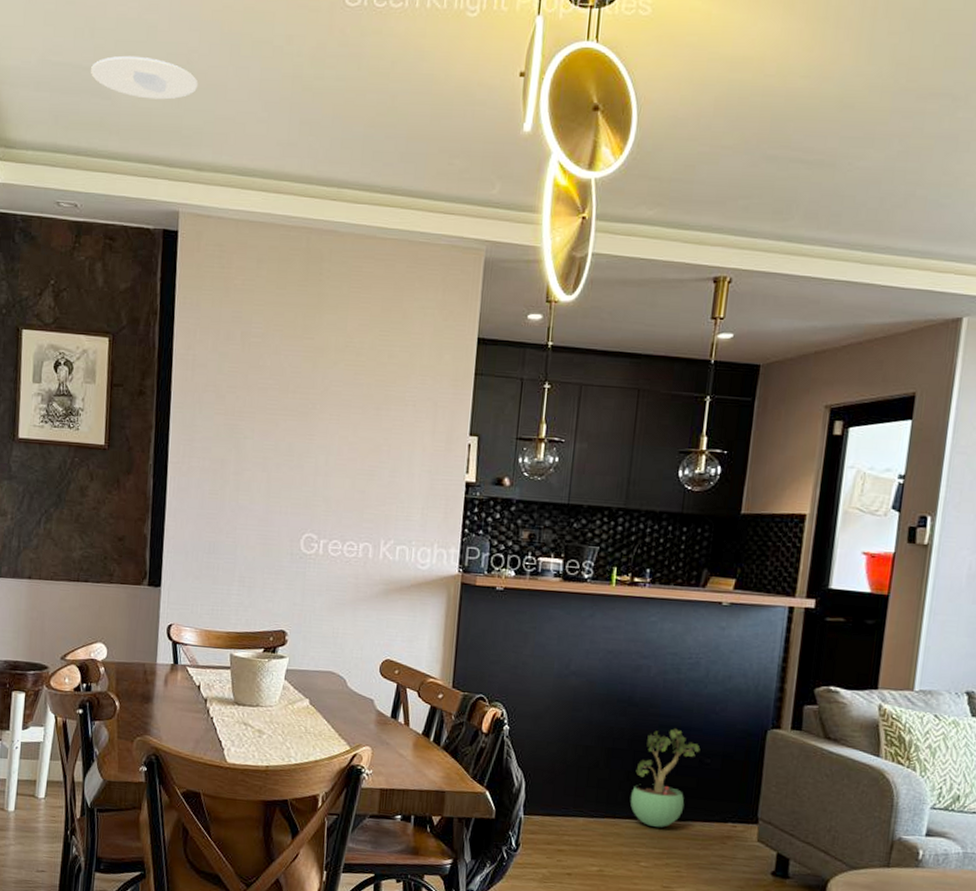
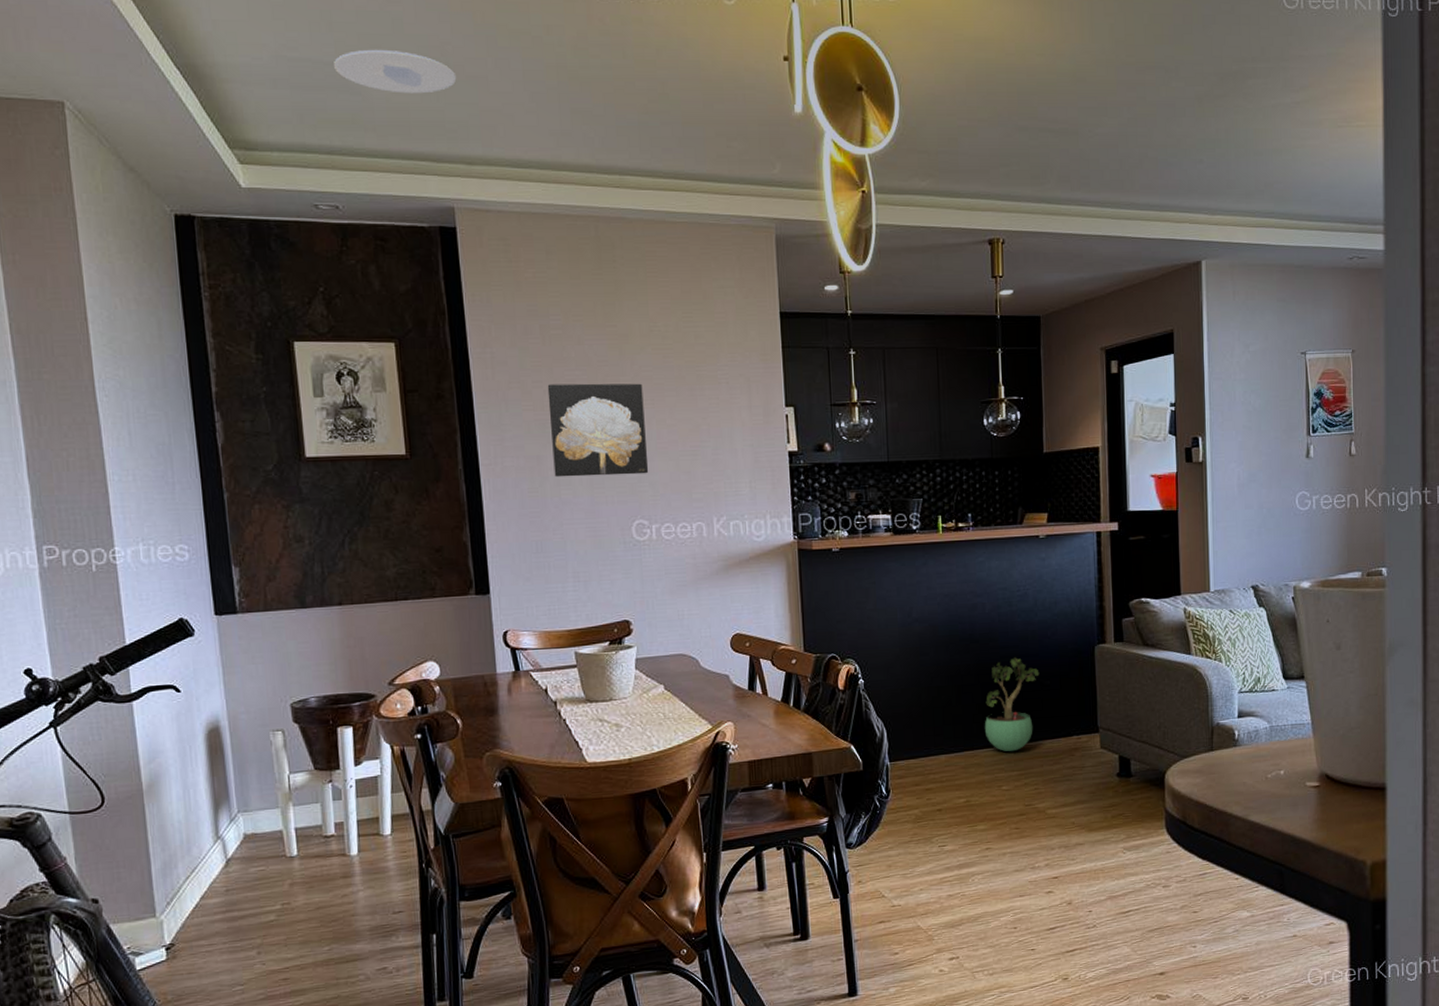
wall art: none [235,390,331,489] -> present [547,383,649,477]

